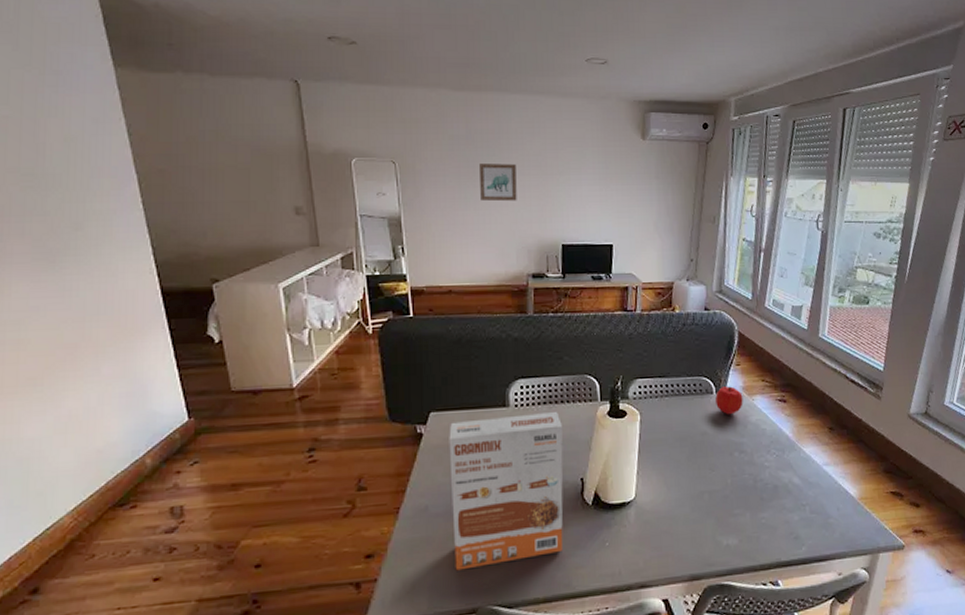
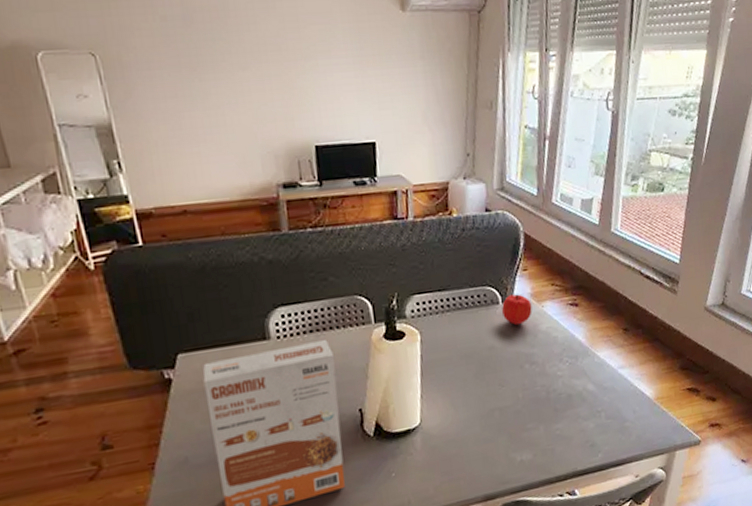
wall art: present [480,163,517,202] -> none [204,48,256,98]

